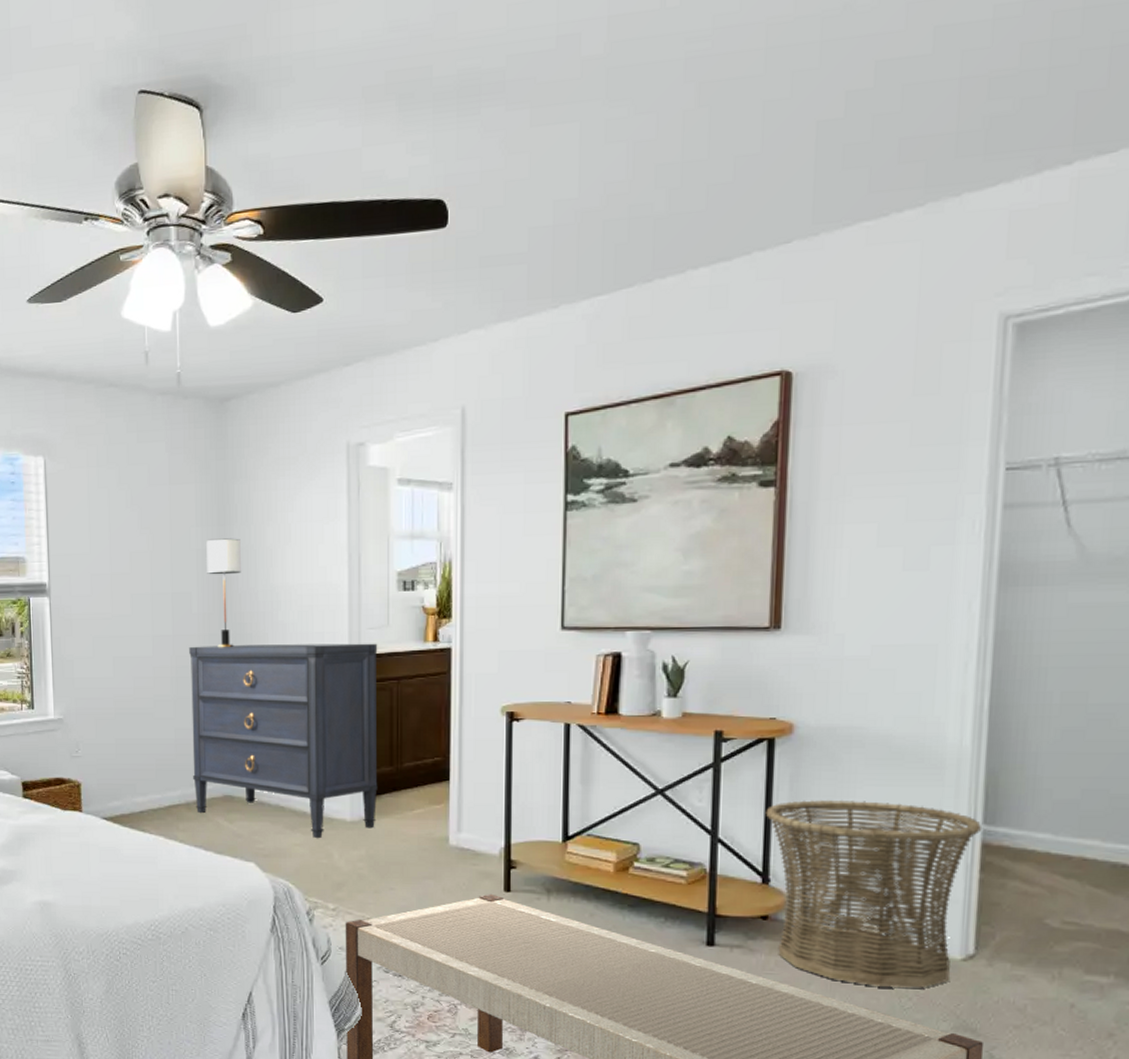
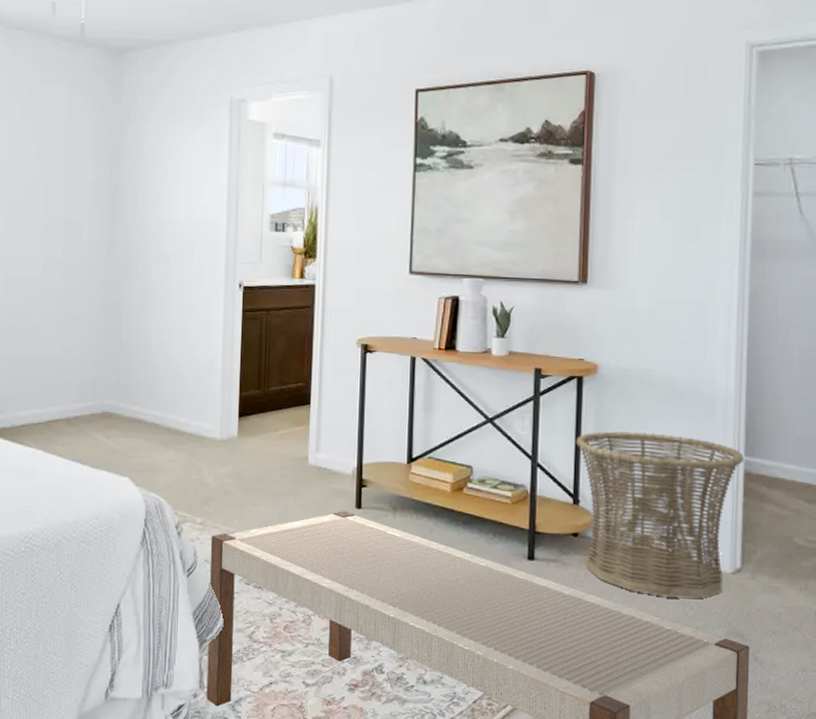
dresser: present [189,643,378,839] -> none [74,270,251,456]
table lamp: present [206,538,241,648] -> none [98,173,131,274]

